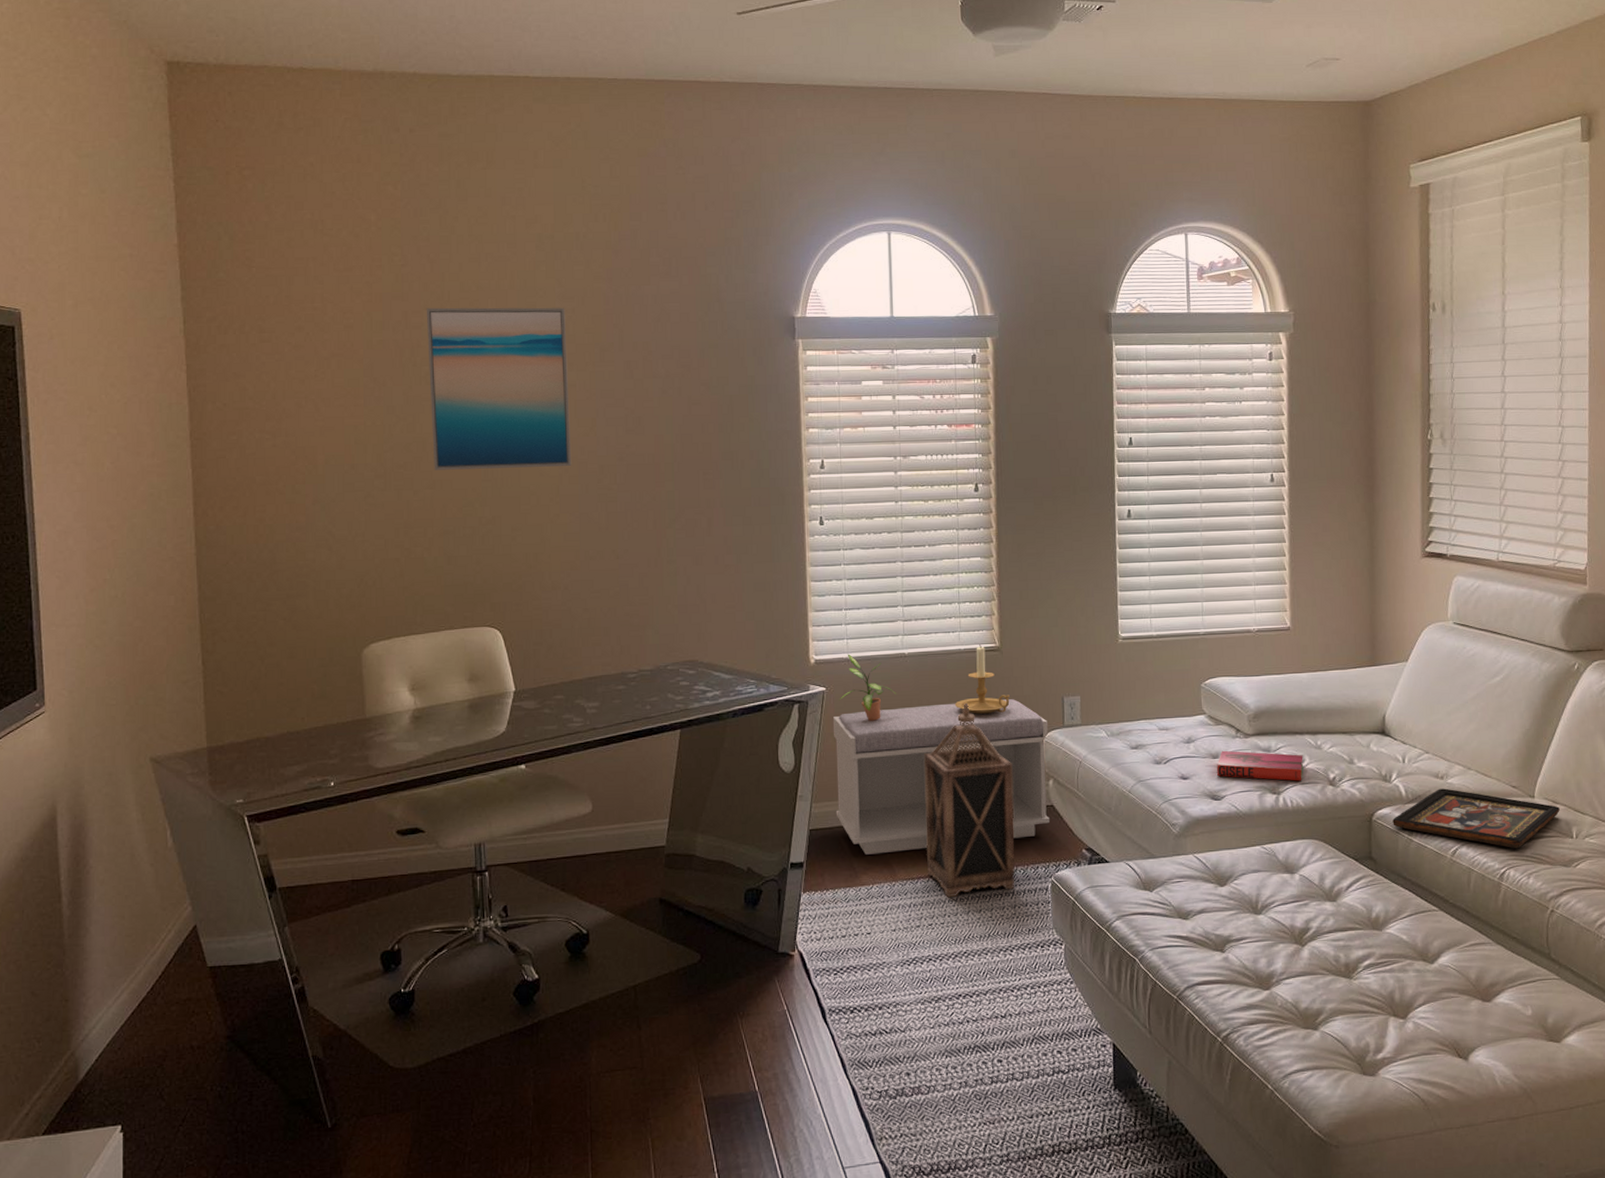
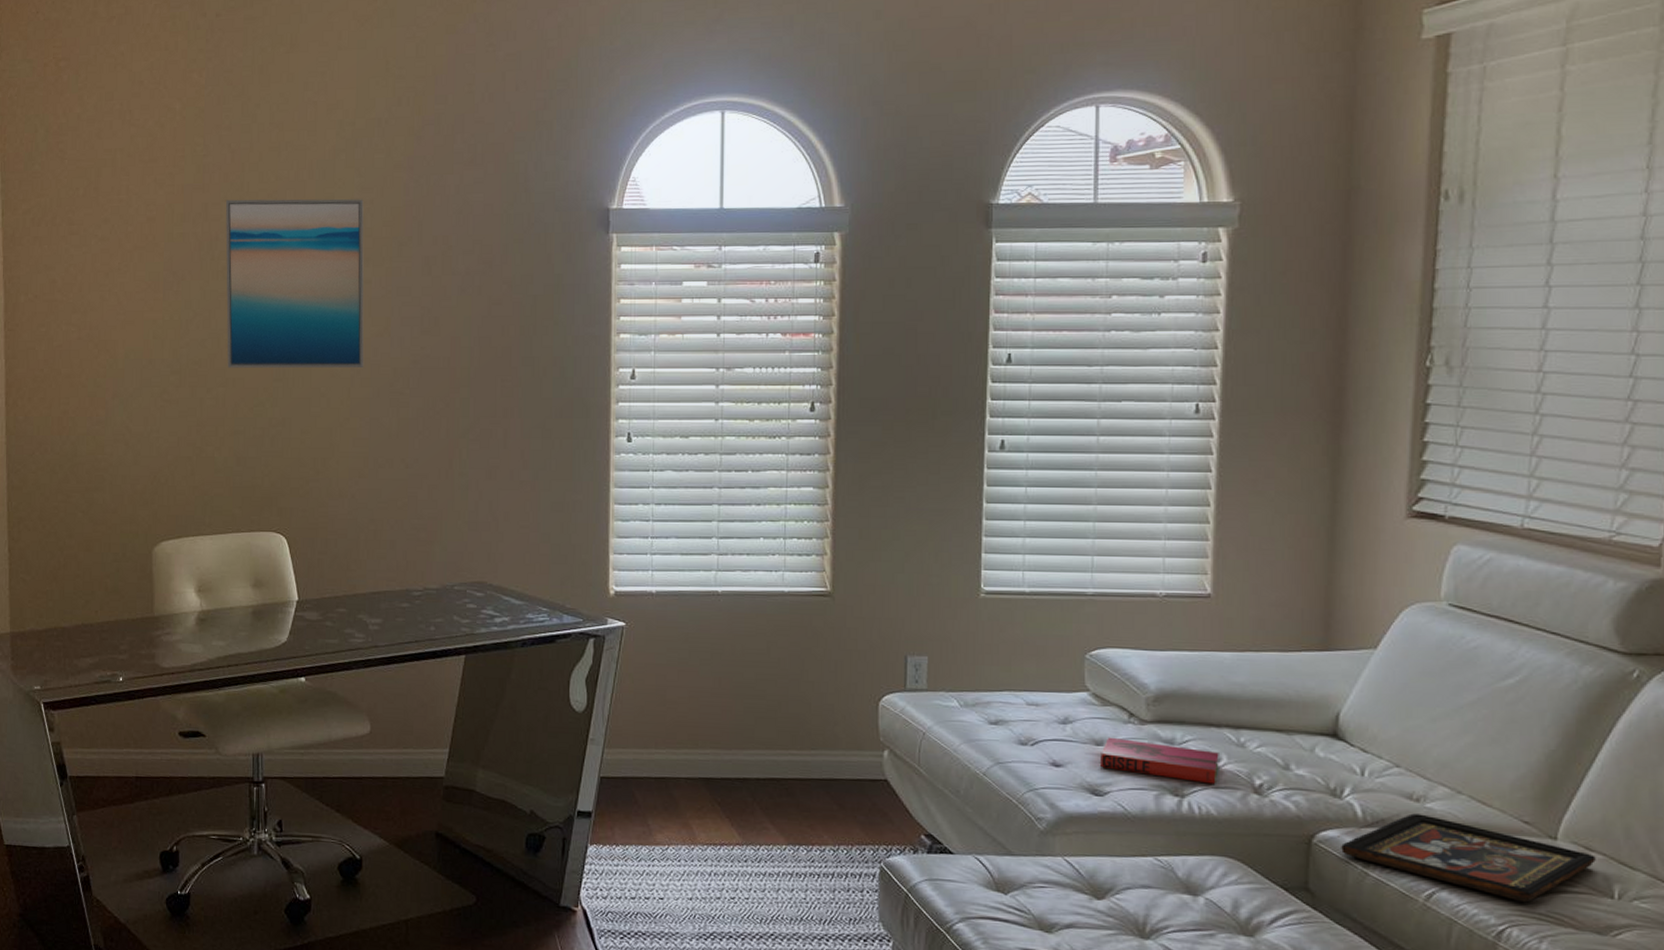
bench: present [832,699,1050,855] -> none [630,651,885,814]
potted plant: present [839,654,897,721] -> none [640,587,707,664]
lantern: present [924,704,1016,898] -> none [731,654,840,872]
candle holder: present [954,644,1010,714] -> none [773,588,840,668]

